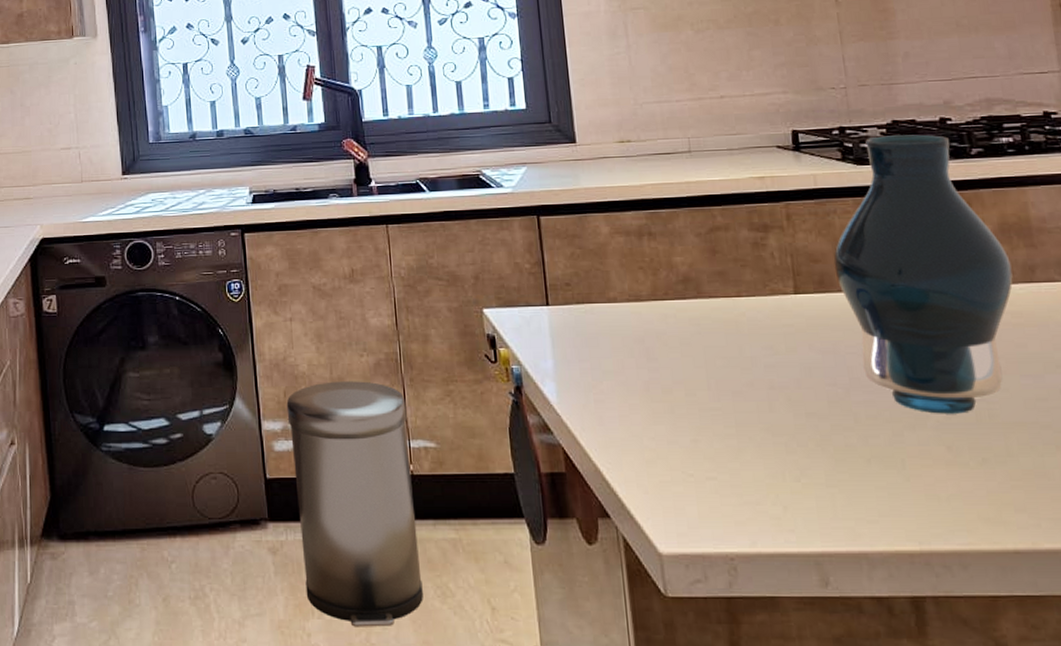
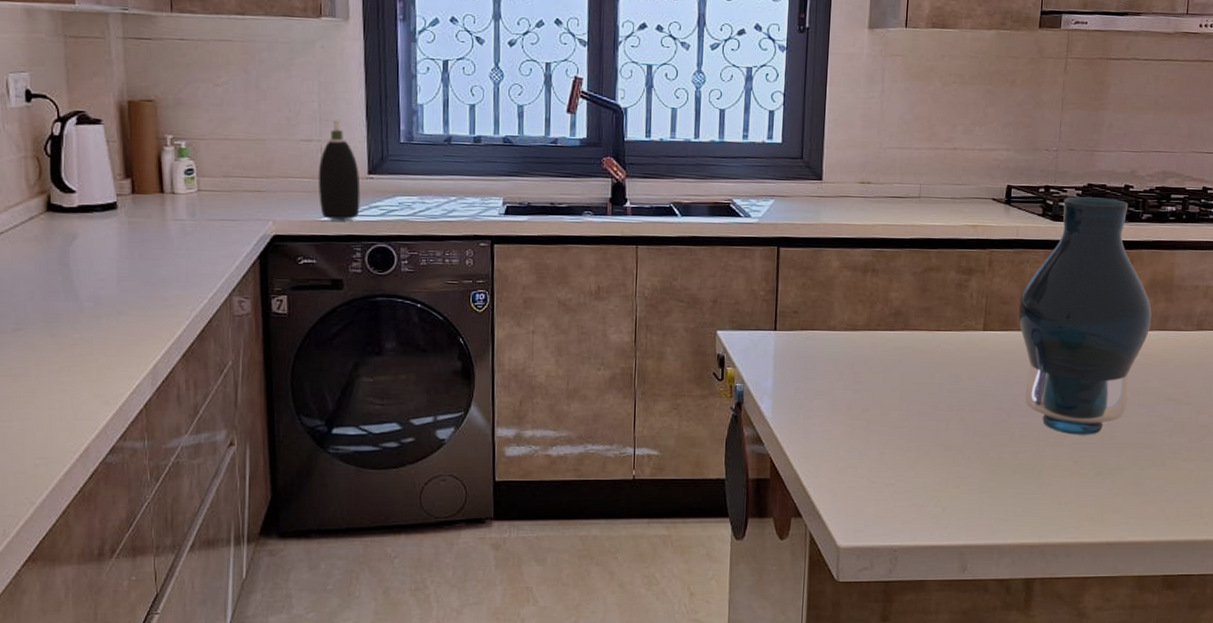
soap dispenser: none [77,126,117,220] -> present [318,119,361,220]
pedal bin: present [286,381,423,627] -> none [521,392,636,612]

